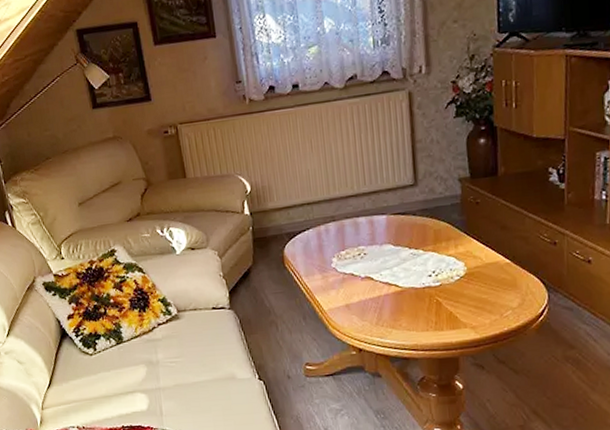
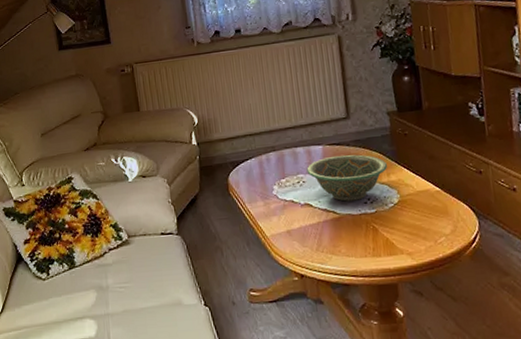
decorative bowl: none [368,224,456,275] -> present [306,154,388,202]

